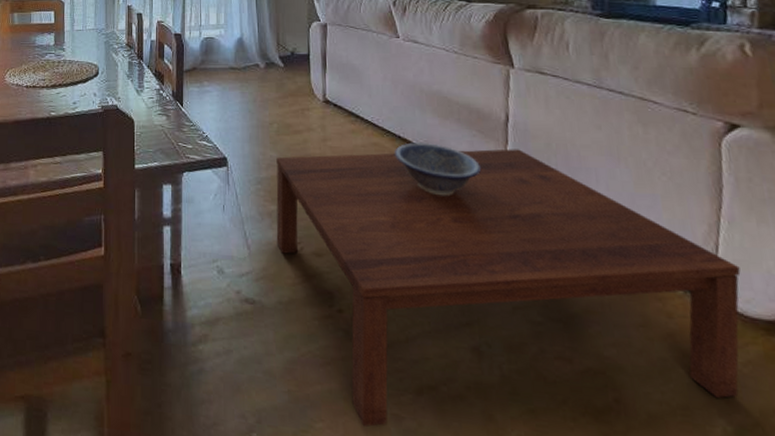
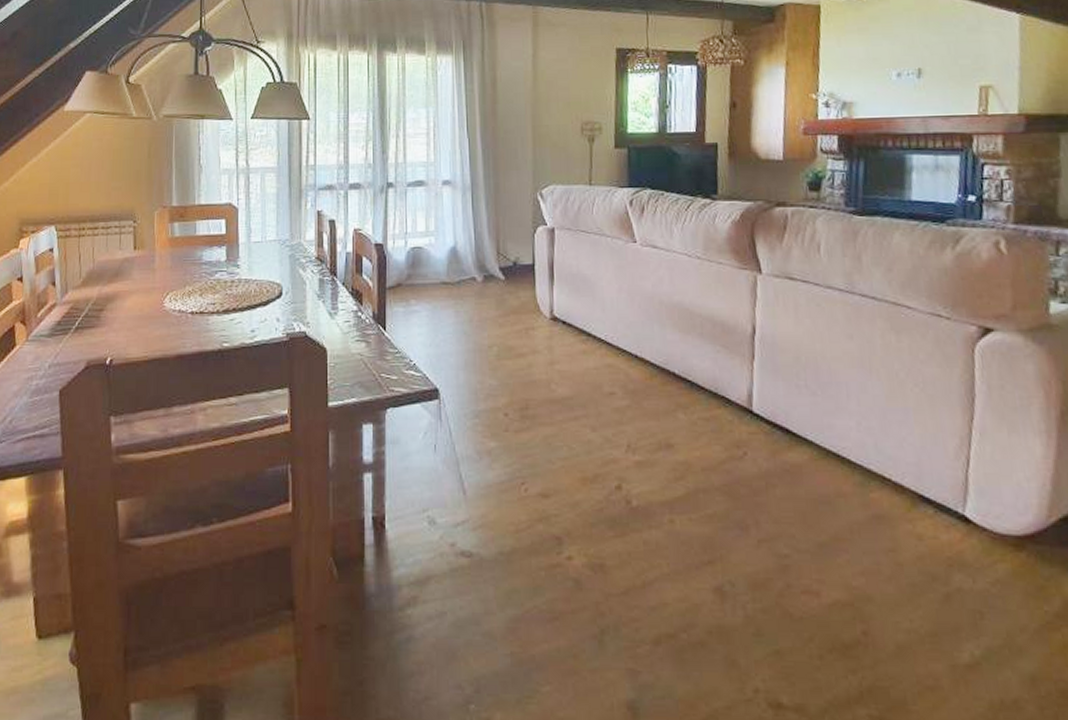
coffee table: present [276,149,741,427] -> none [496,364,991,685]
decorative bowl: present [393,142,481,196] -> none [630,362,725,421]

